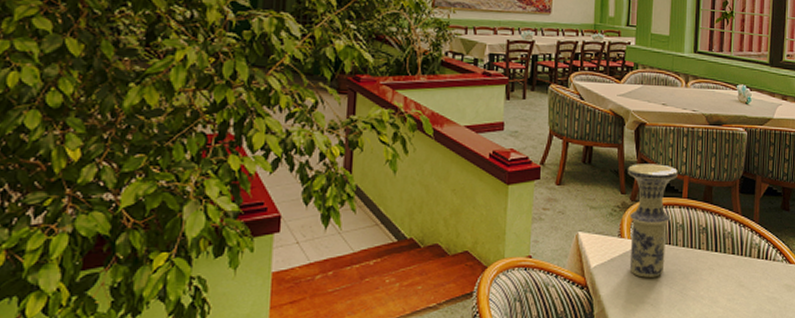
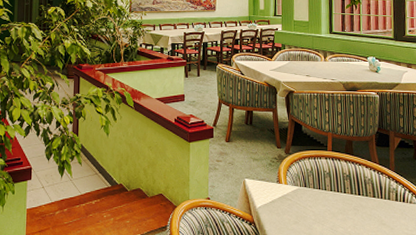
vase: present [628,164,678,278] -> none [282,124,322,216]

